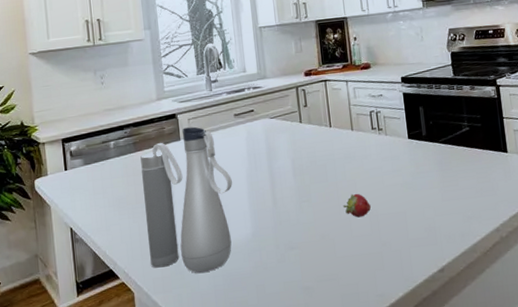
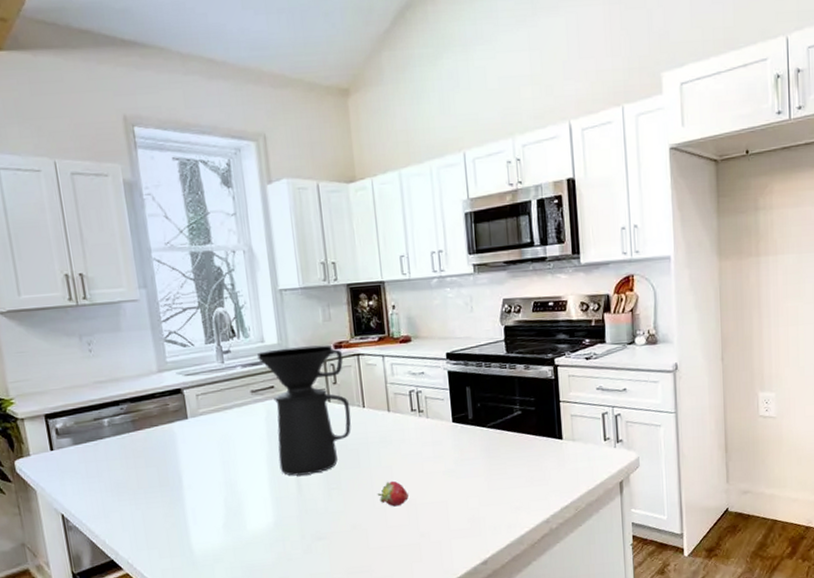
water bottle: present [140,126,232,273] -> none [141,403,251,564]
coffee maker: none [239,73,320,190] -> present [256,345,351,476]

